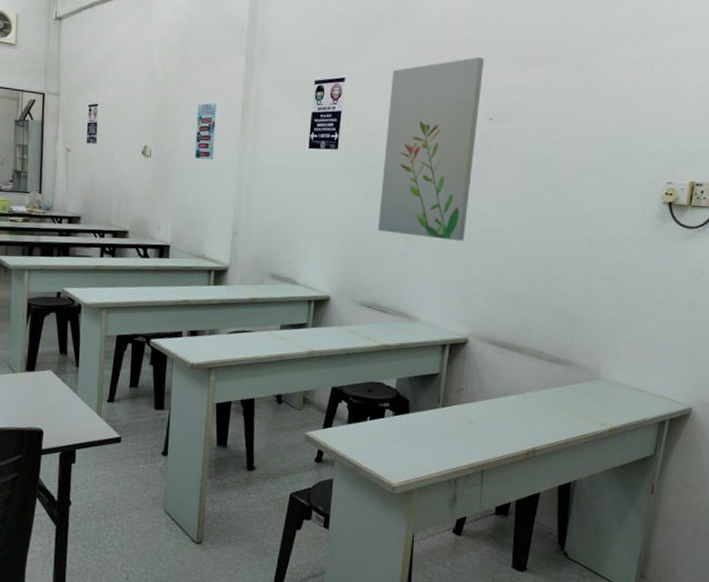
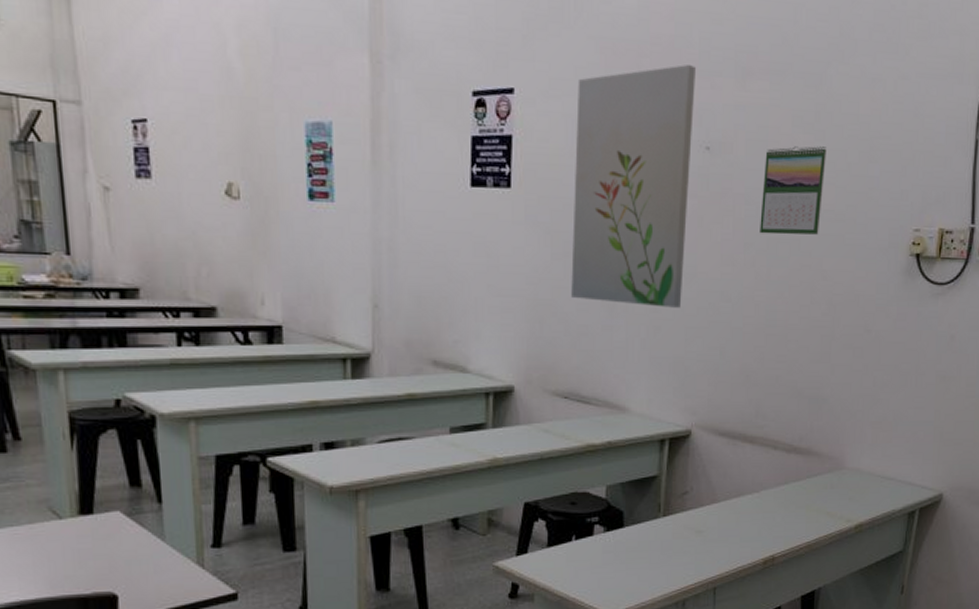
calendar: none [532,116,590,186] -> present [760,146,827,235]

